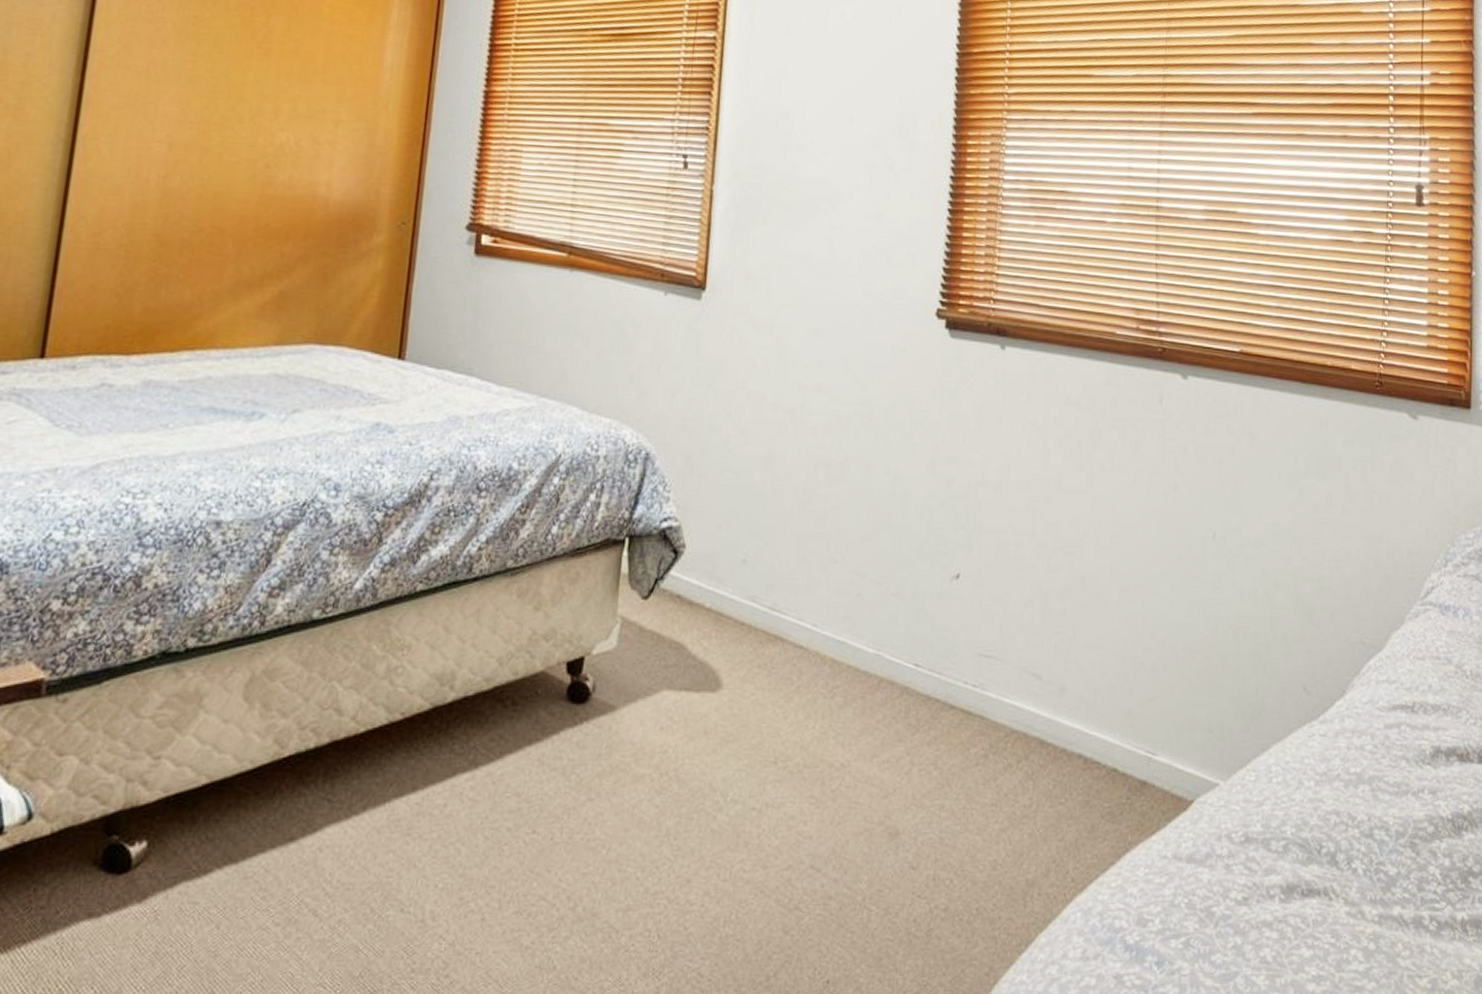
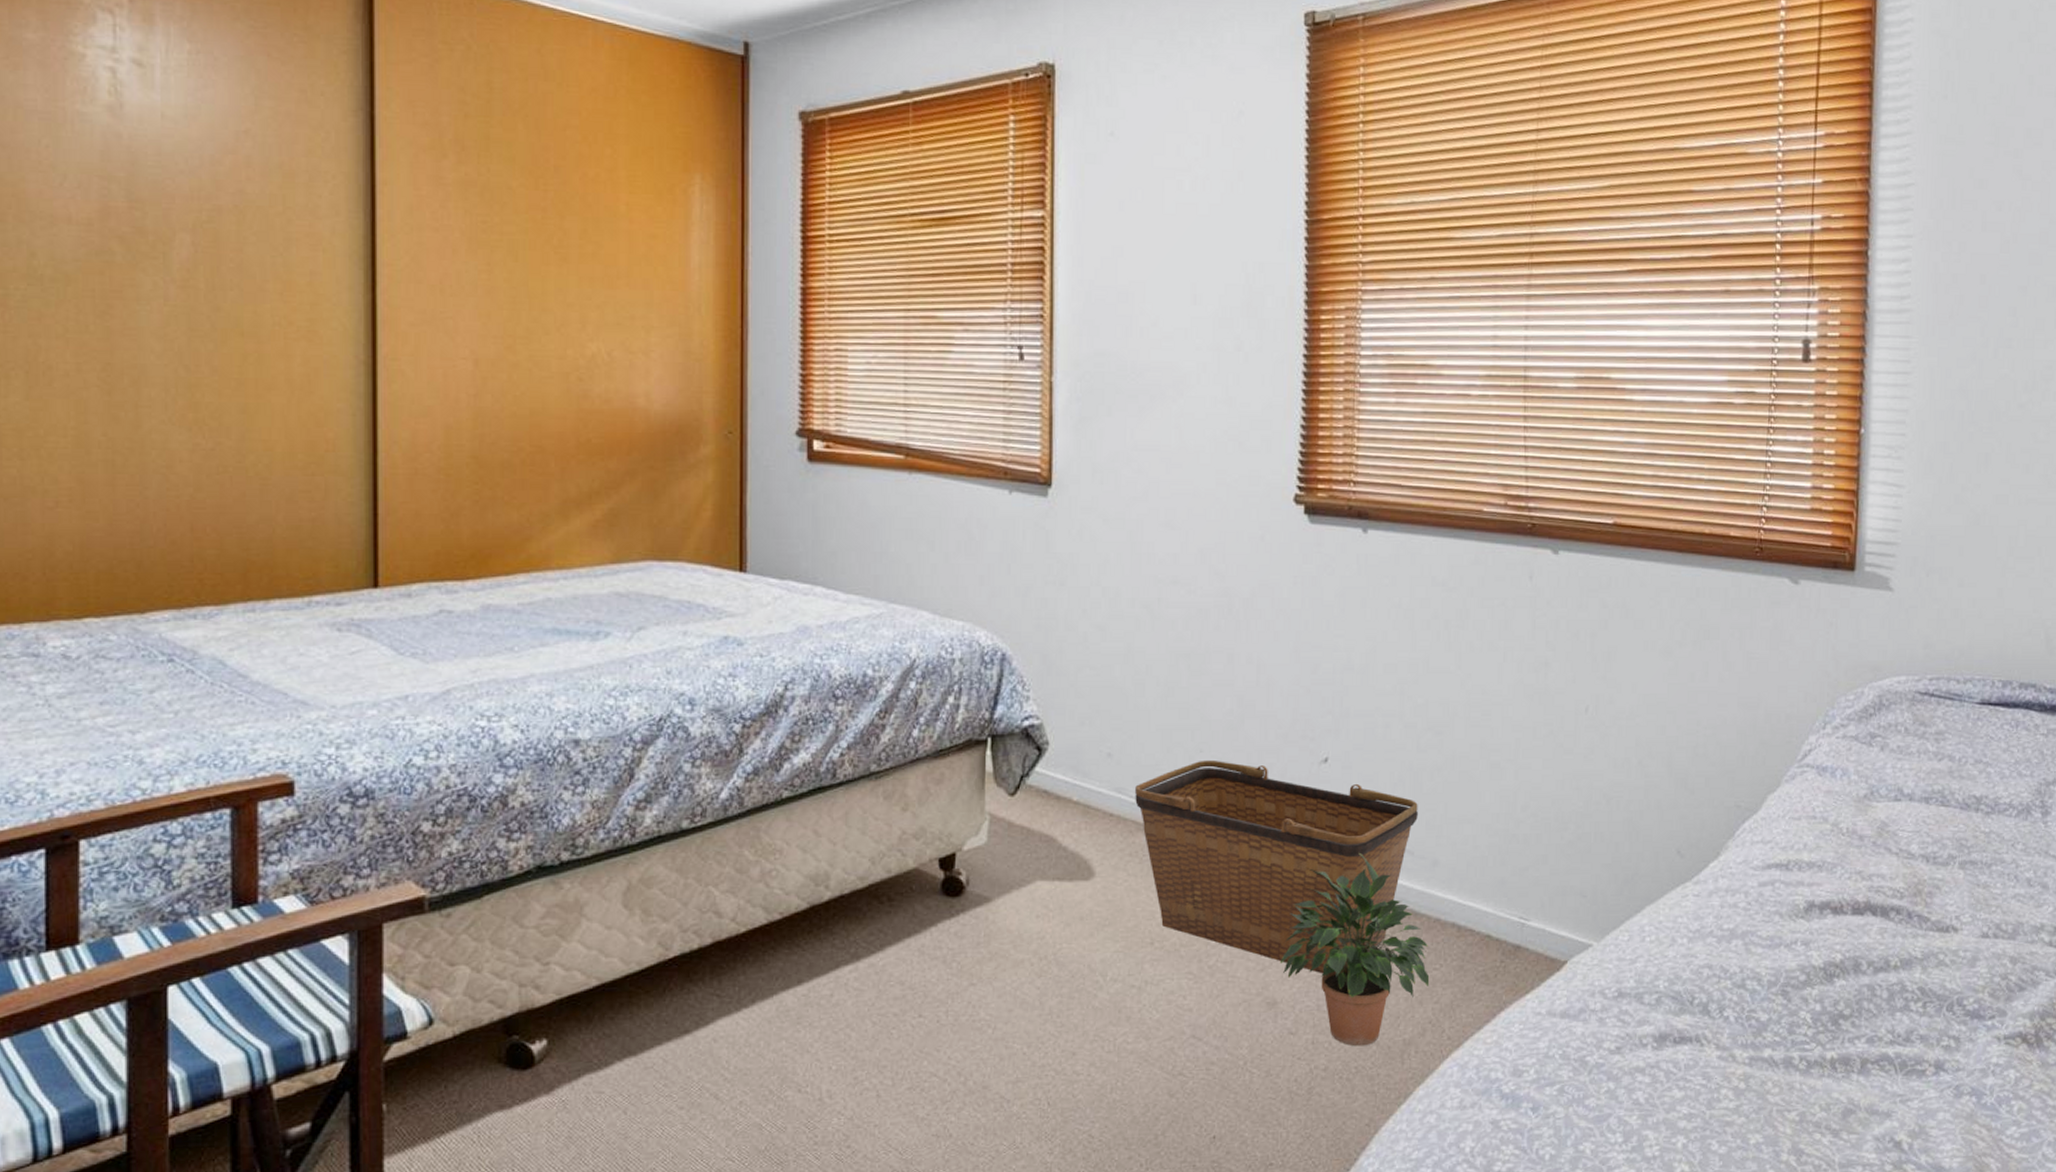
bicycle basket: none [767,570,1047,804] -> present [1135,759,1418,974]
potted plant: none [903,675,1055,885] -> present [1279,853,1430,1047]

